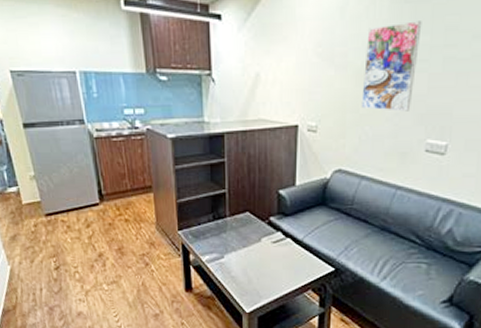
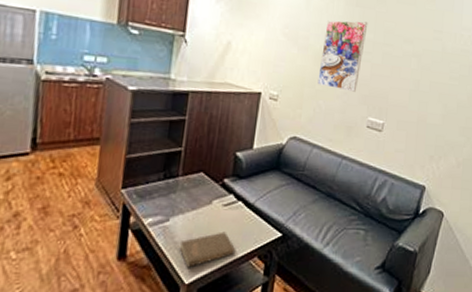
book: none [236,267,290,299] -> present [179,231,236,268]

